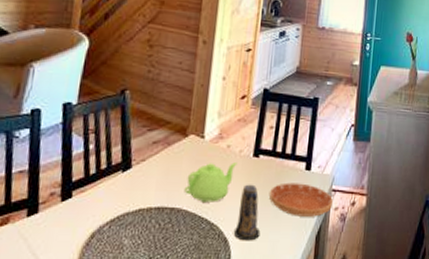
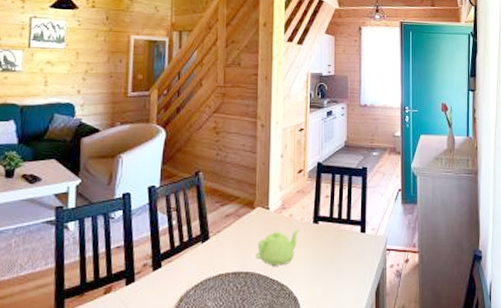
candle: present [233,184,261,241] -> none [301,248,326,299]
saucer: present [269,182,334,217] -> none [331,244,389,275]

